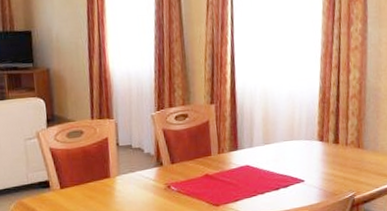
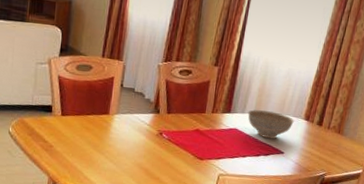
decorative bowl: none [256,139,308,169] -> present [248,109,294,139]

